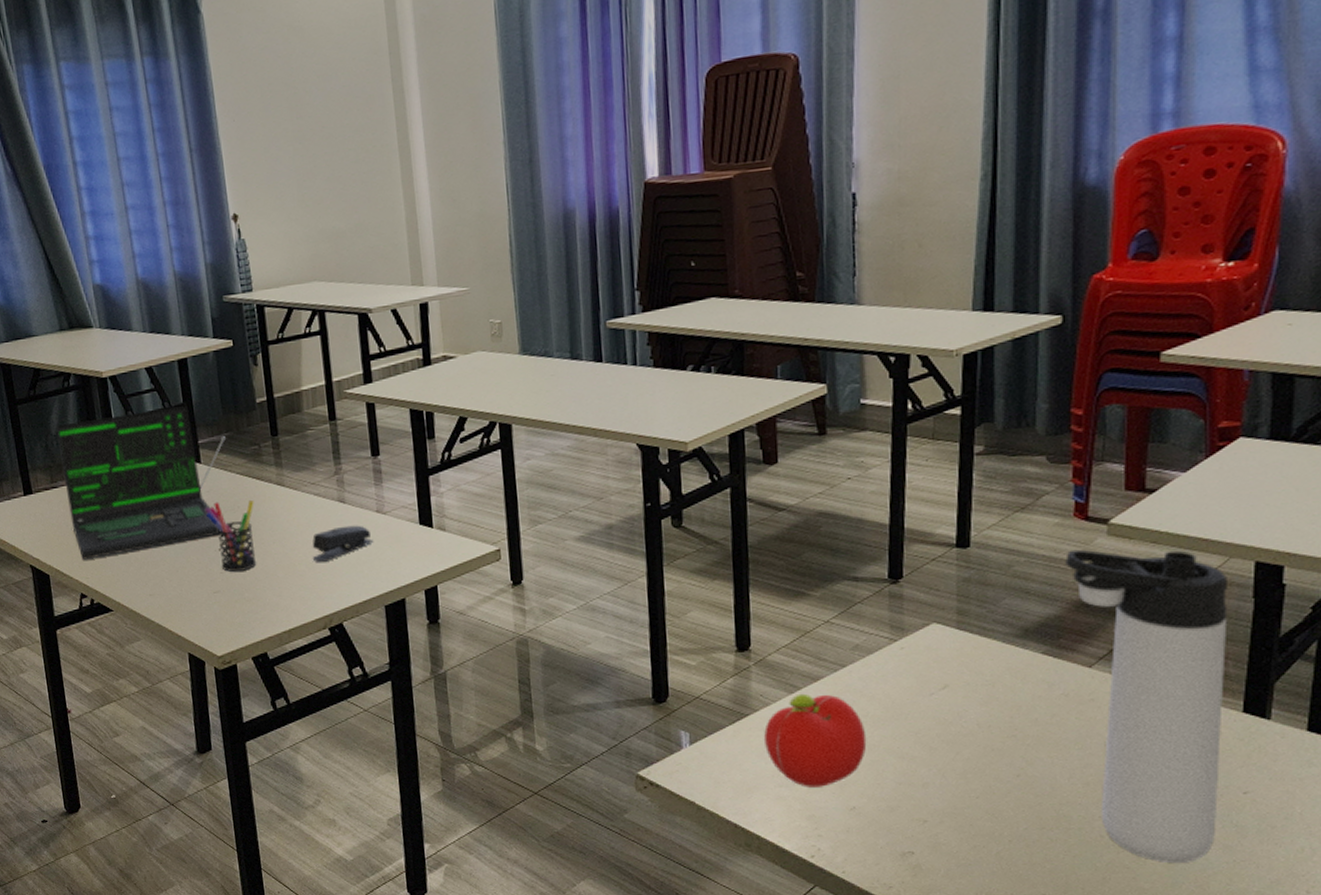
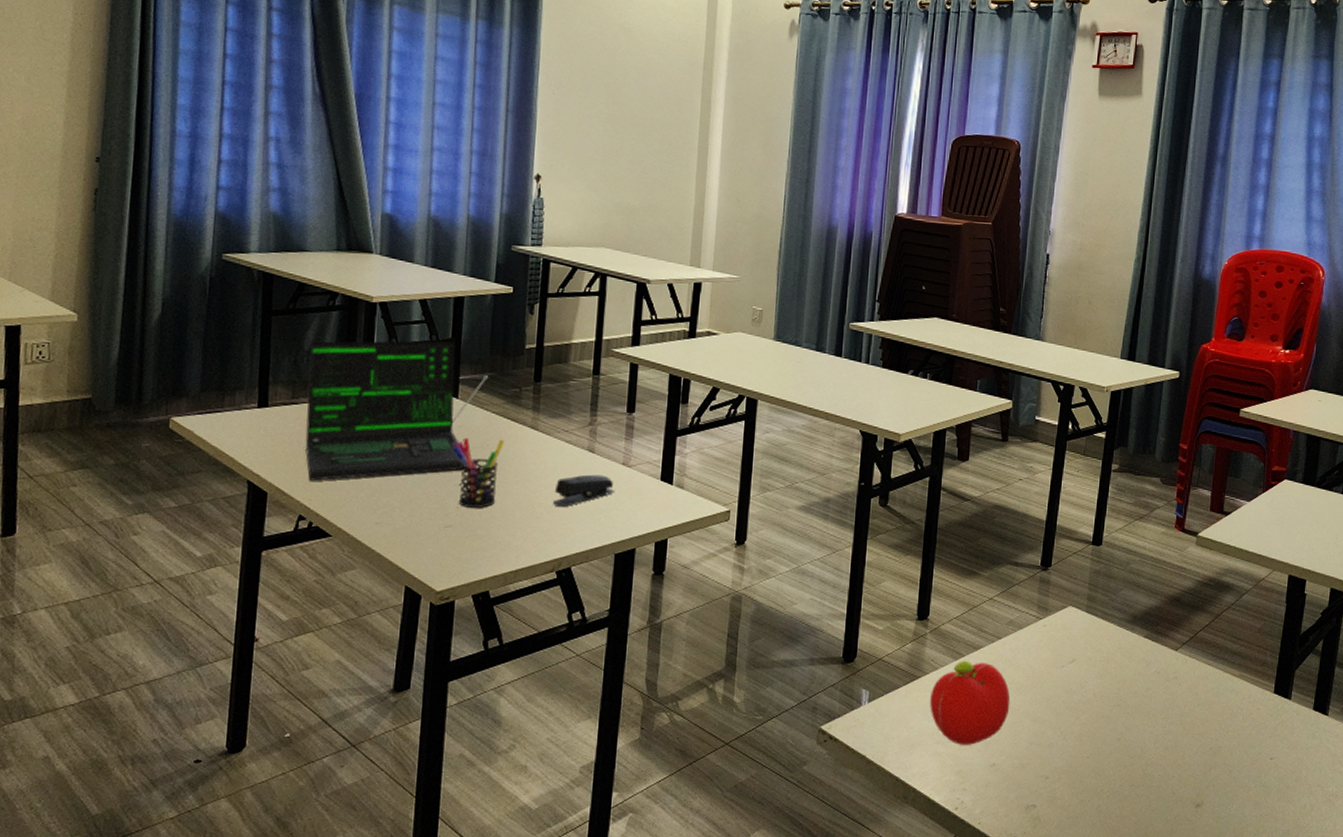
thermos bottle: present [1065,549,1228,862] -> none [1166,554,1271,816]

